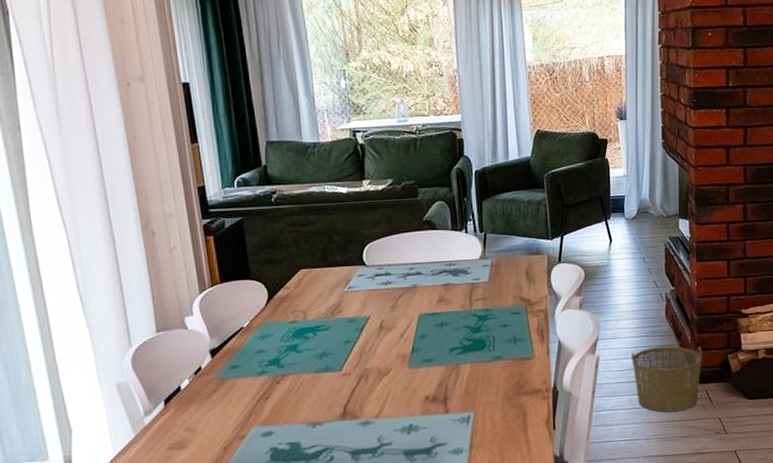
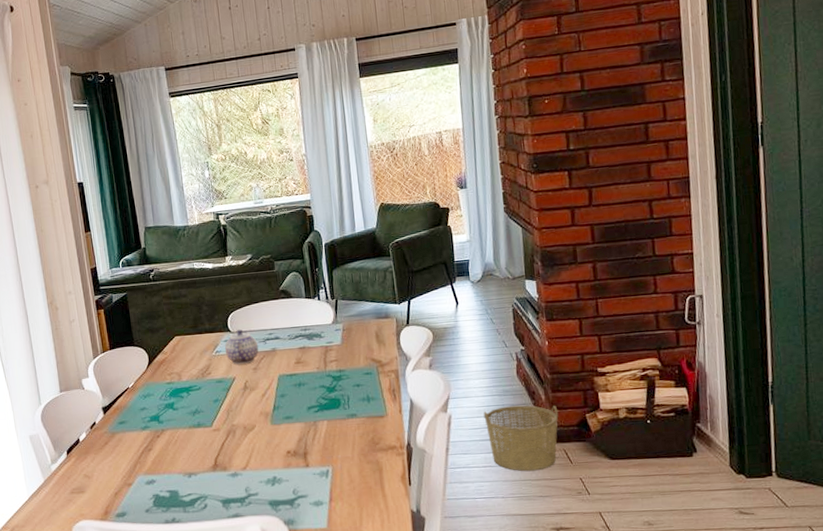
teapot: none [358,262,398,302] -> present [224,328,259,365]

